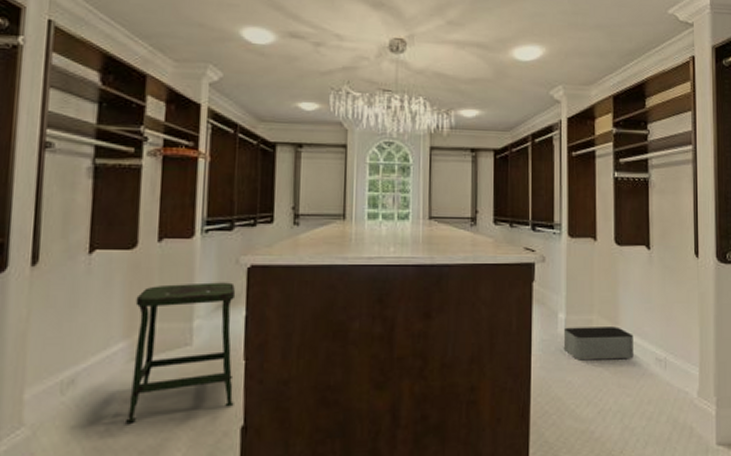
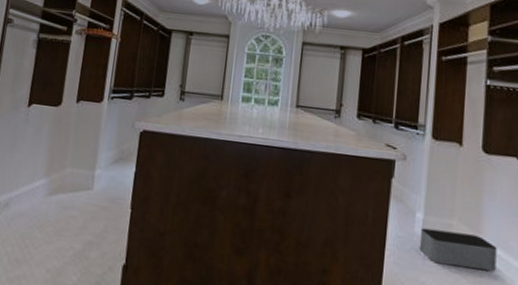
stool: present [126,282,236,423] -> none [40,137,130,247]

